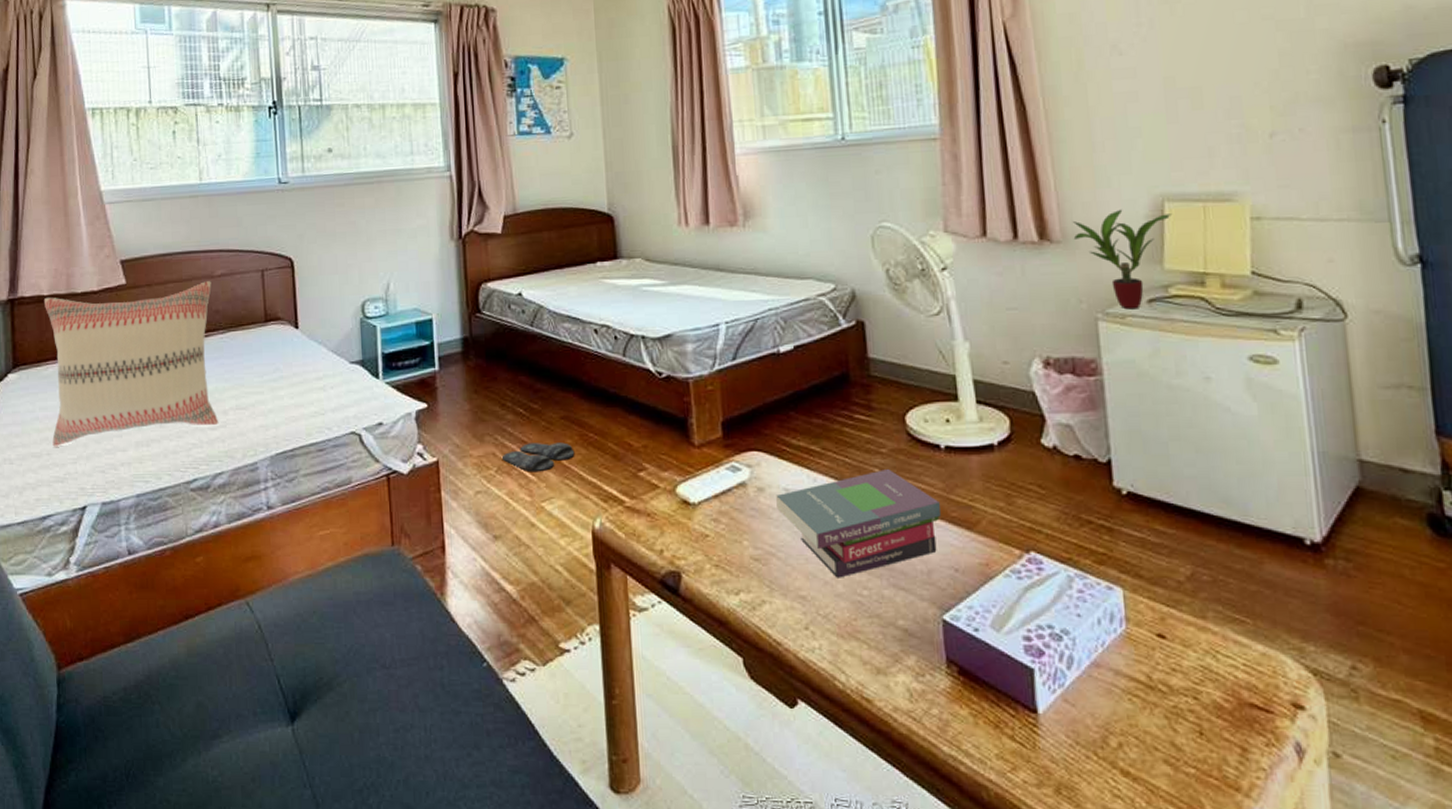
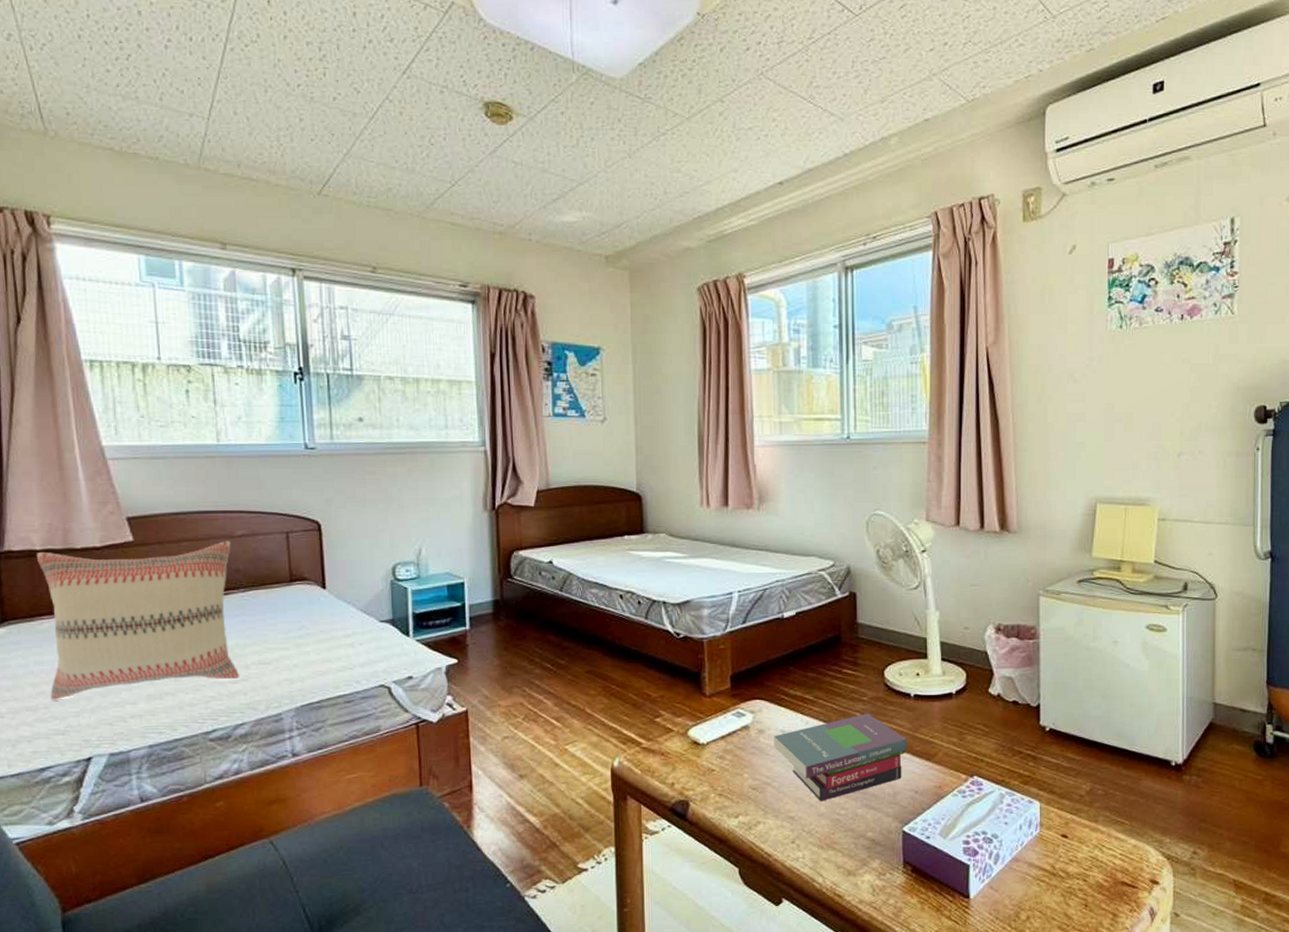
slippers: present [501,442,575,471] -> none [529,693,598,719]
potted plant: present [1073,209,1173,309] -> none [1026,507,1102,588]

